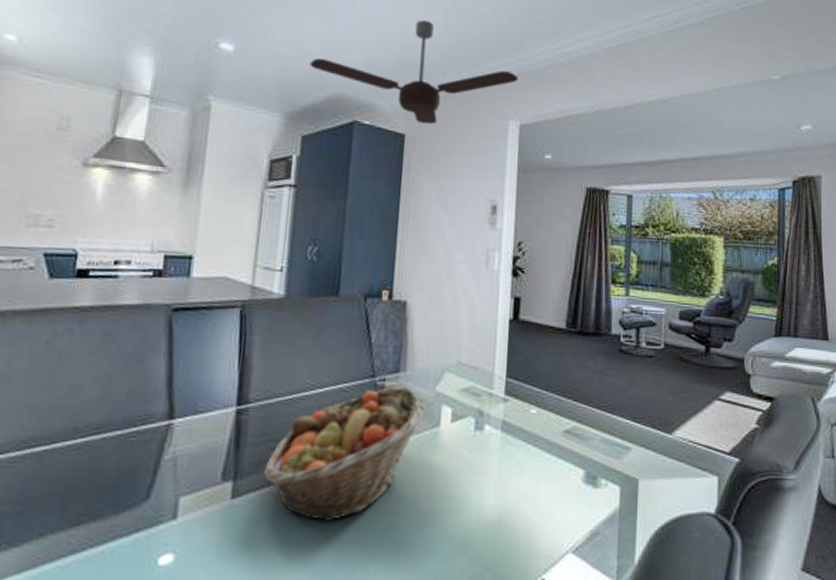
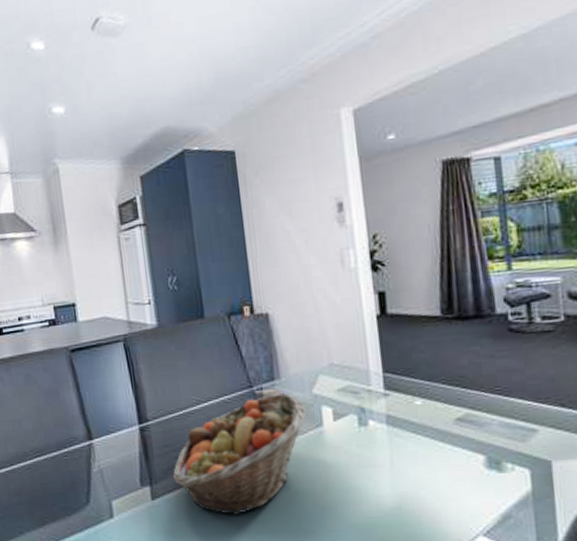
ceiling fan: present [309,20,518,124] -> none [132,26,343,136]

